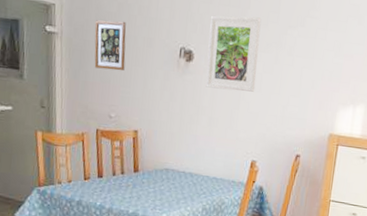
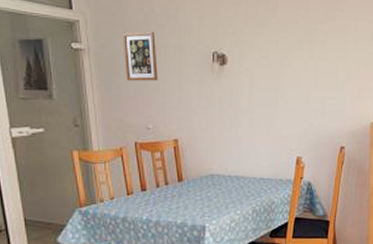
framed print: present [205,15,262,92] -> none [239,15,292,90]

